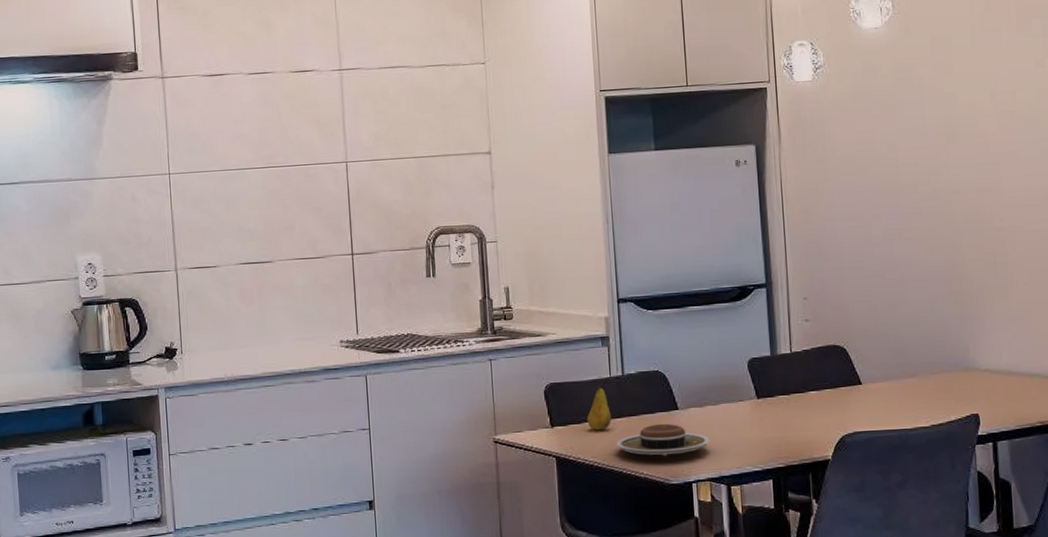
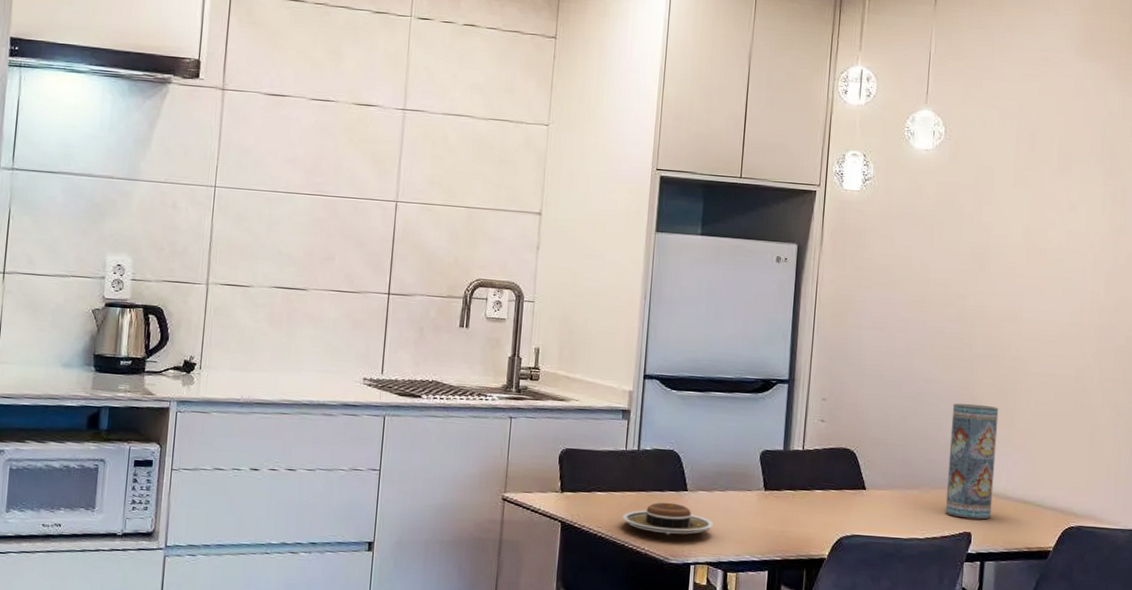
fruit: present [586,381,611,431] -> none [596,453,621,502]
vase: none [941,281,998,400] -> present [945,403,999,519]

